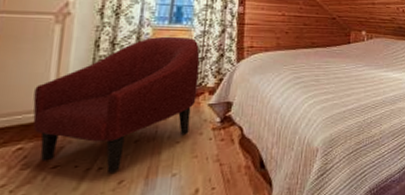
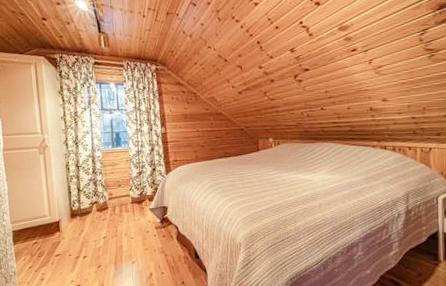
armchair: present [32,36,200,174] -> none [36,157,141,260]

